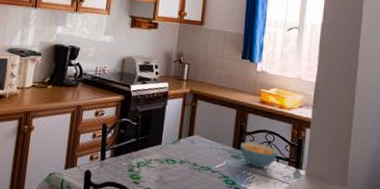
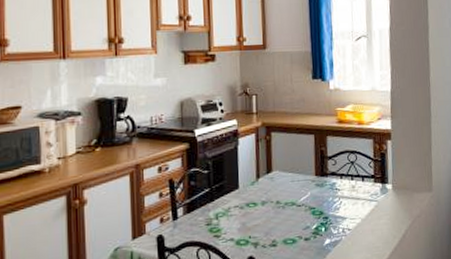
cereal bowl: present [240,142,277,168] -> none [322,166,362,192]

